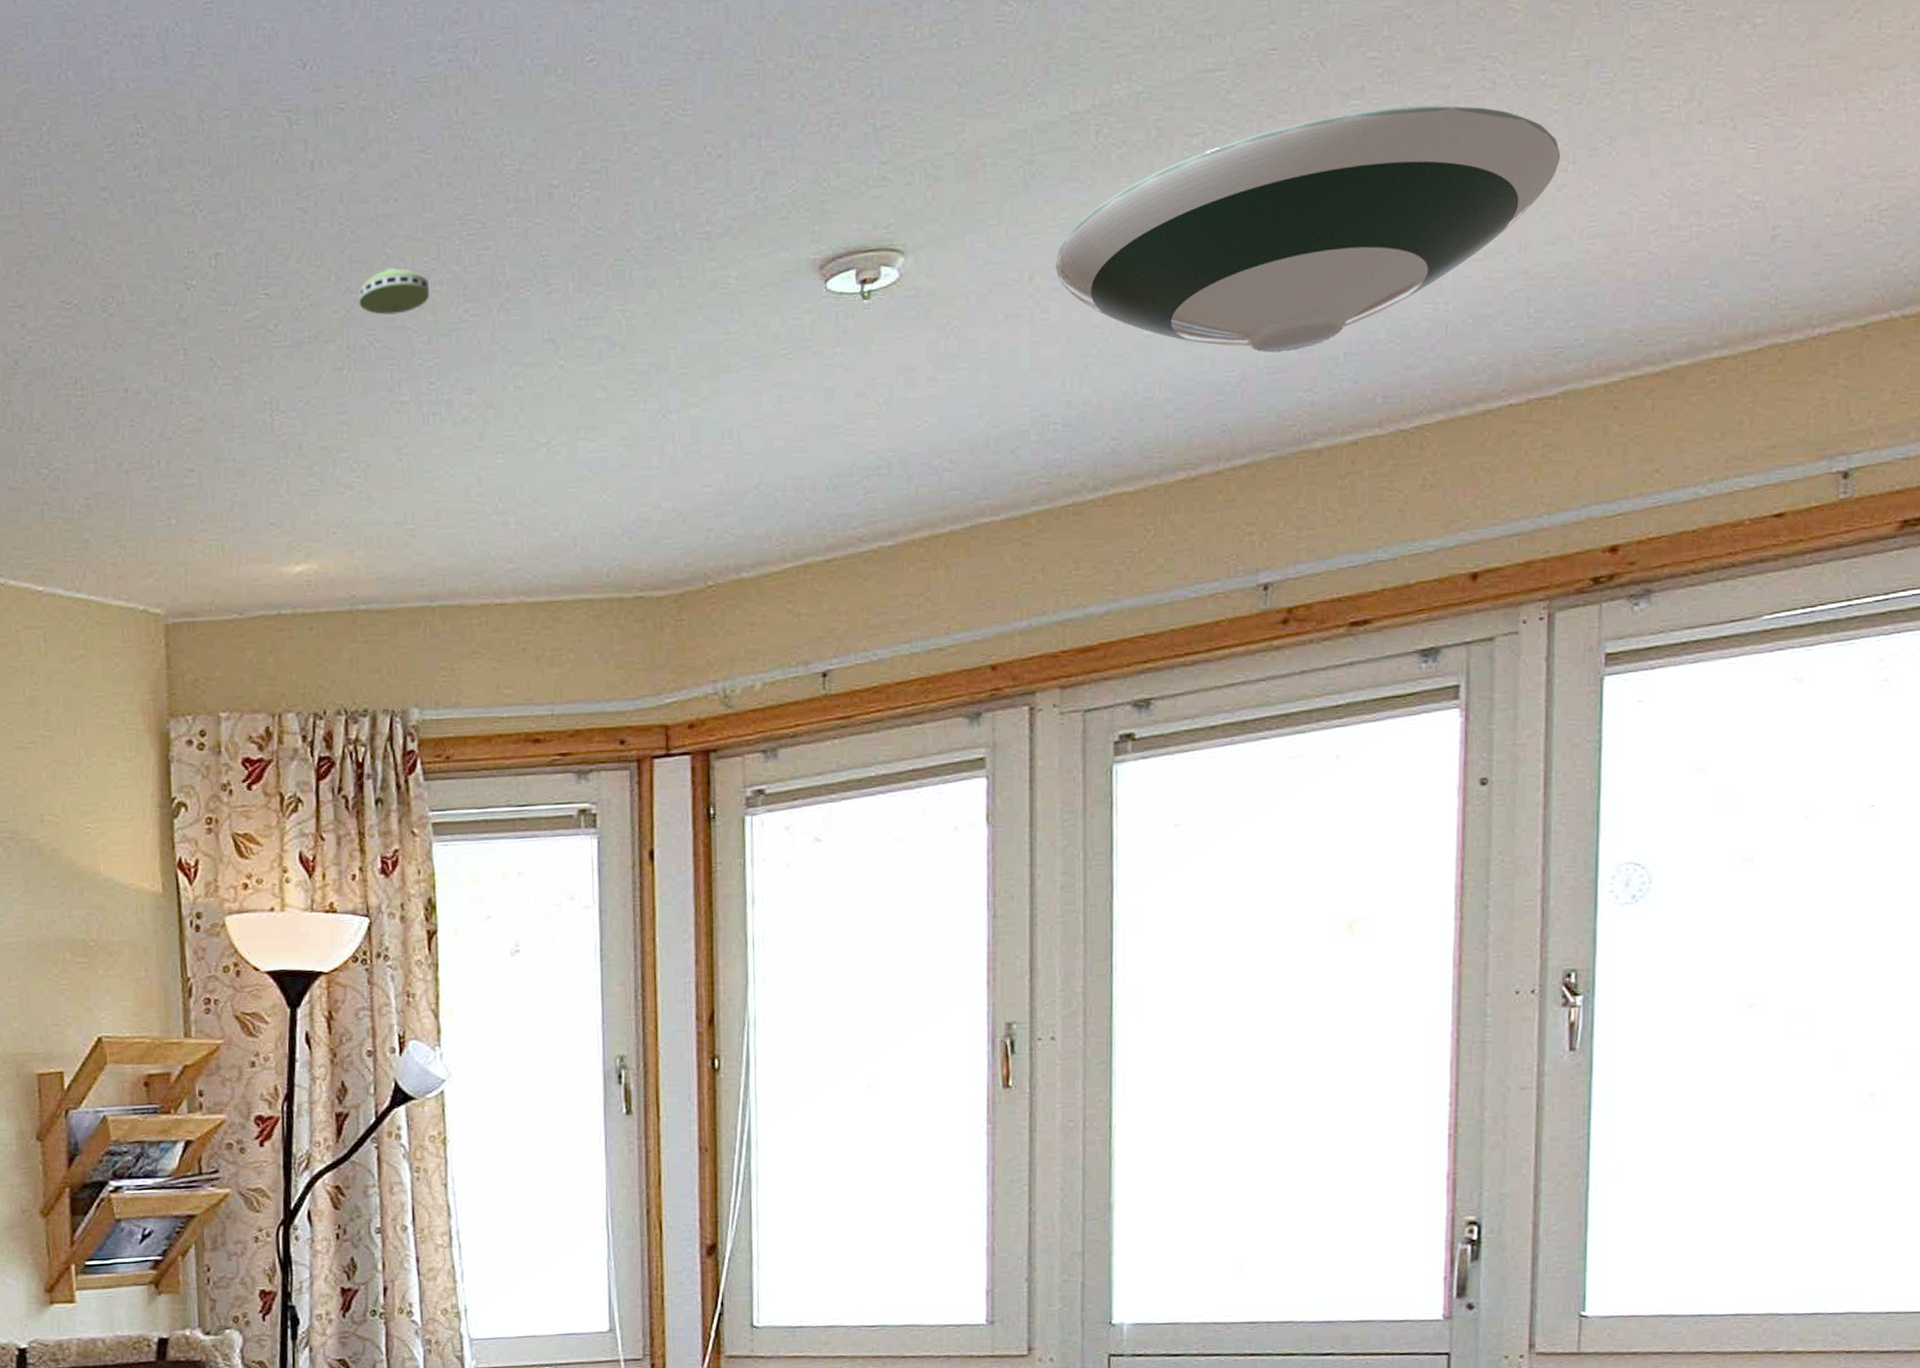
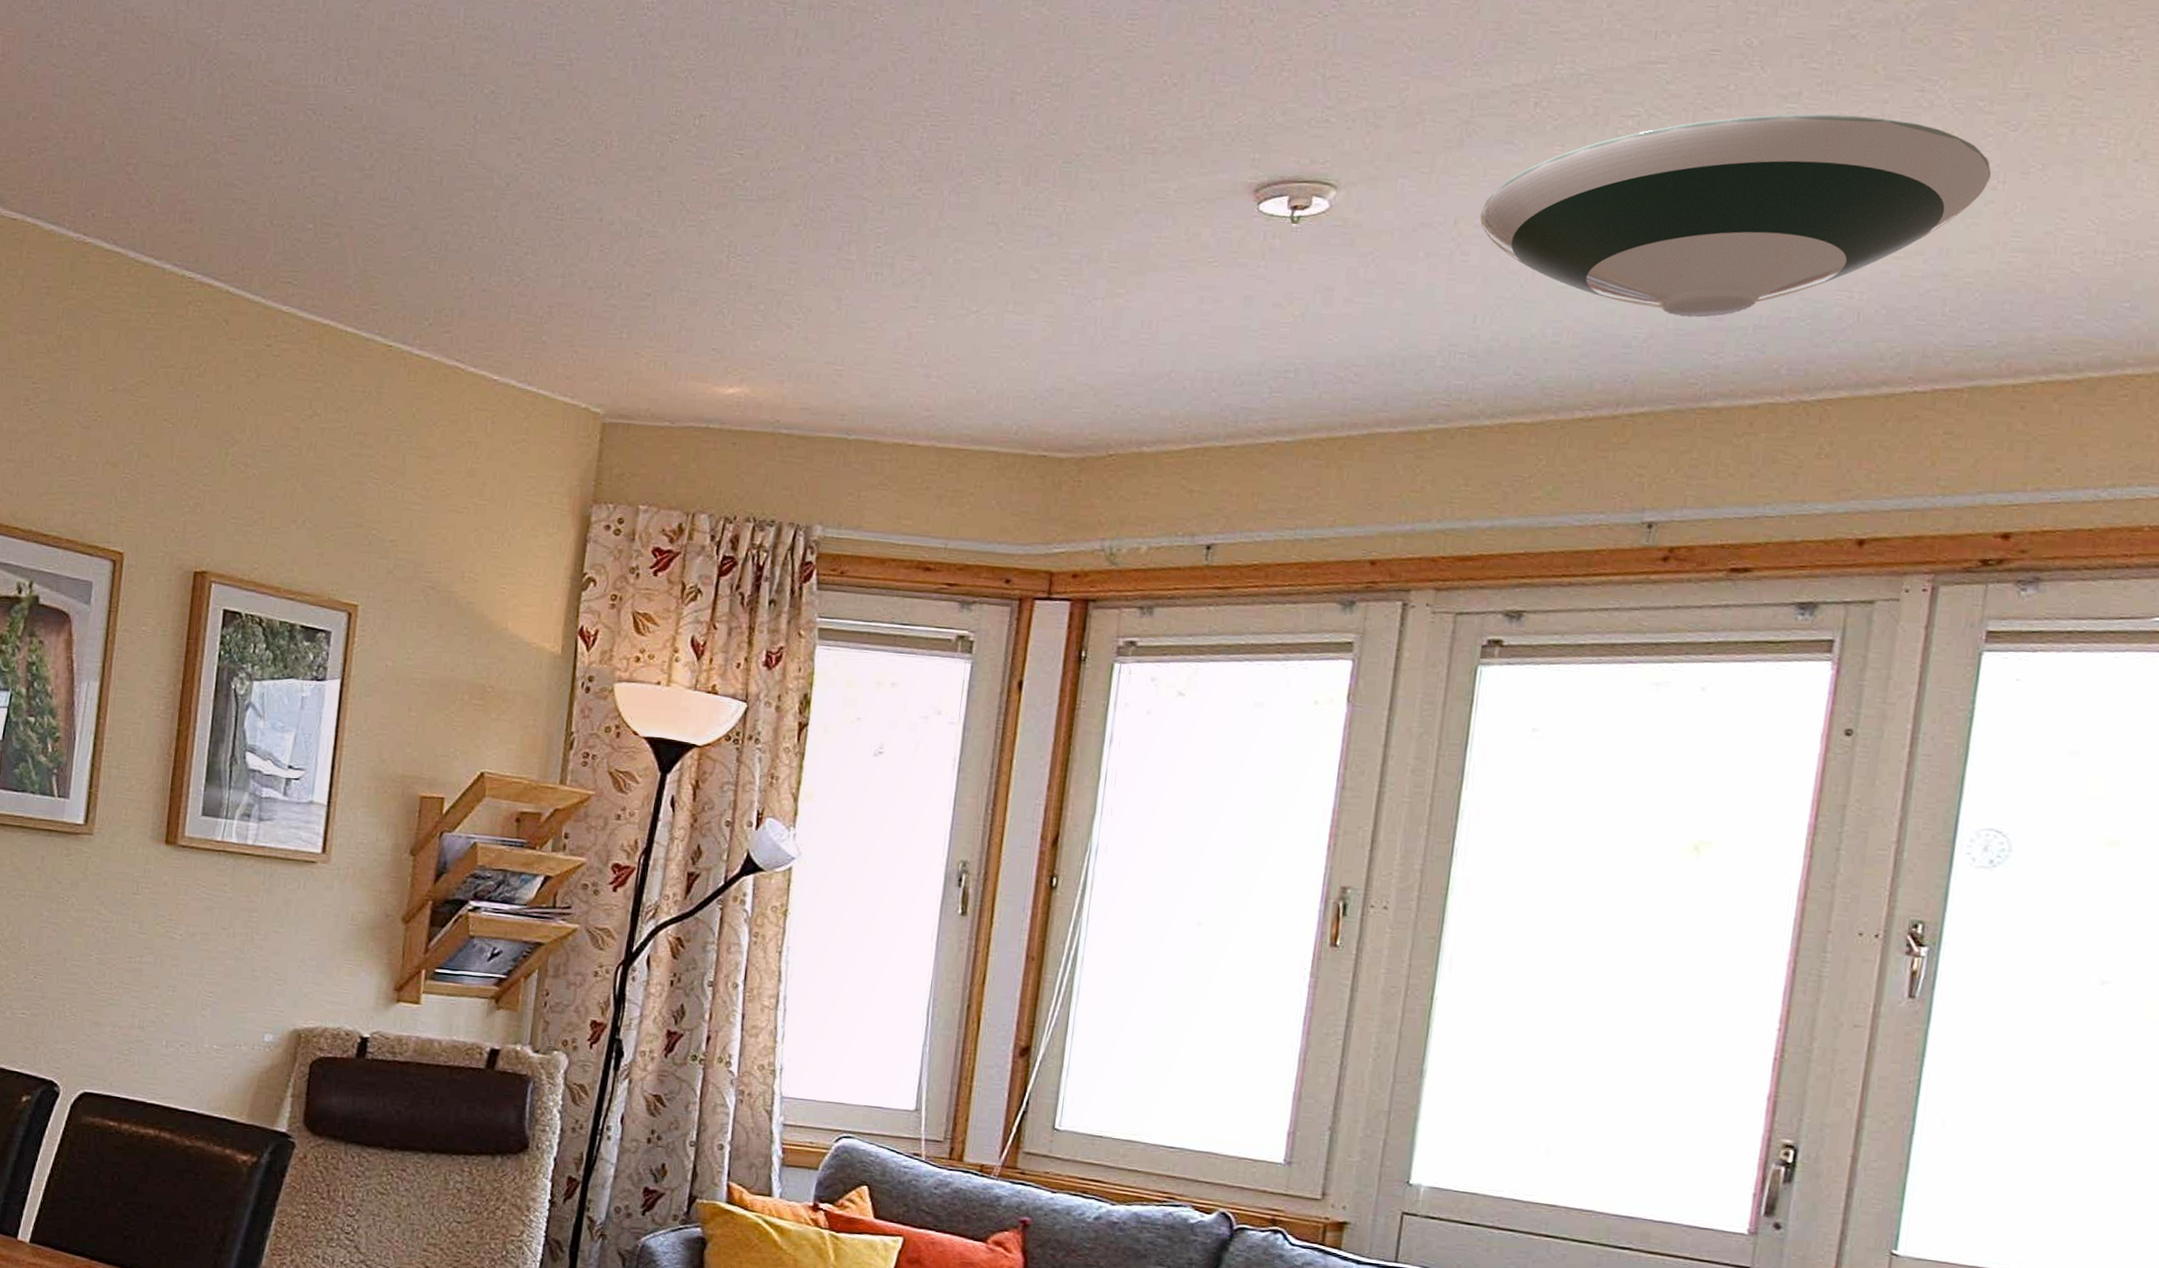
smoke detector: present [358,268,430,315] -> none [822,145,890,185]

